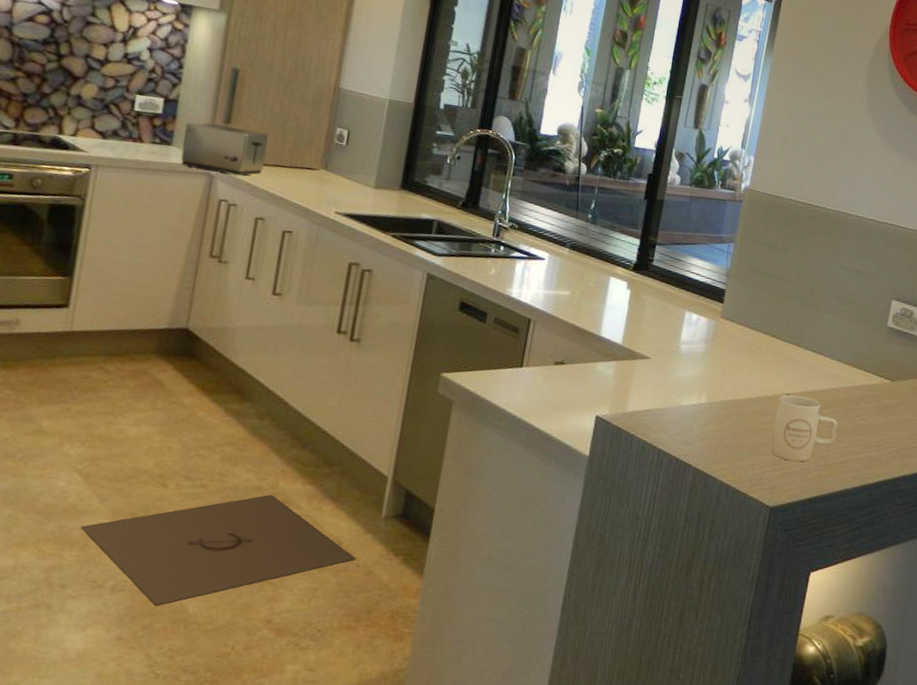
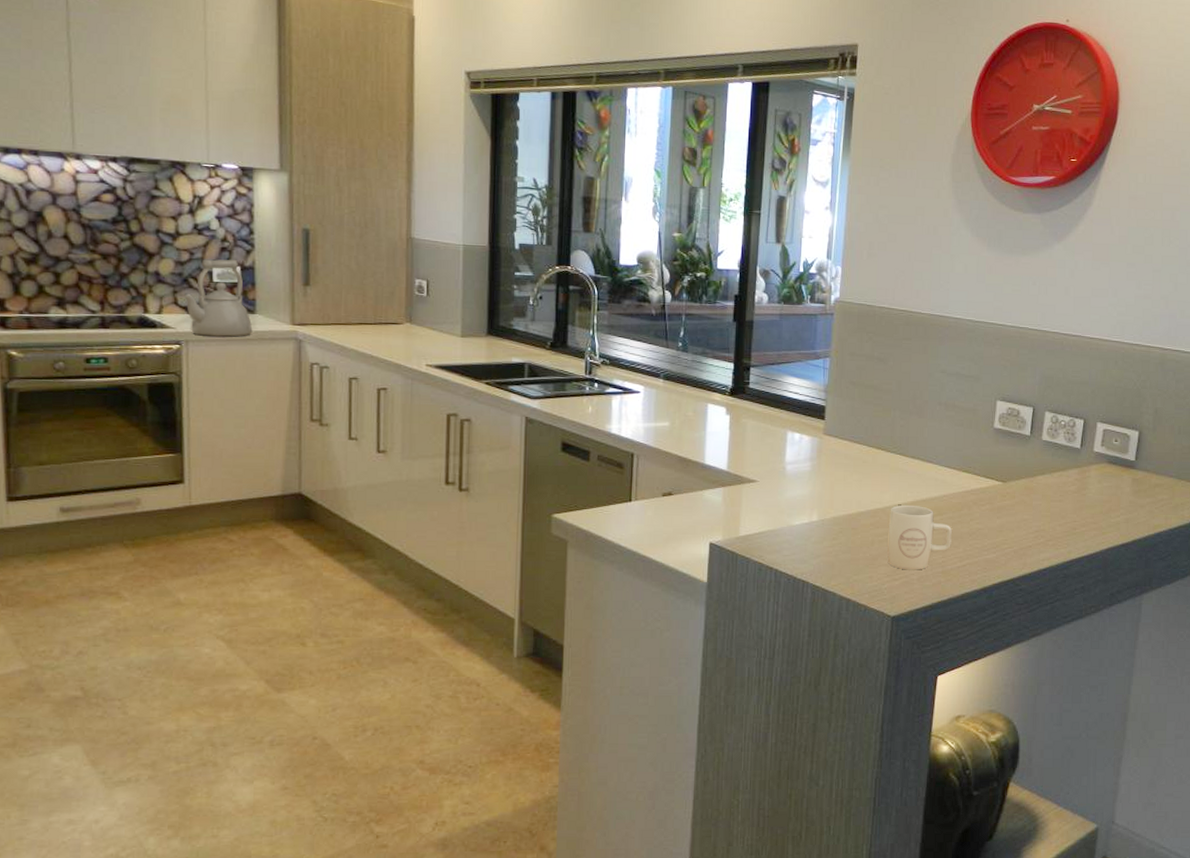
floor mat: present [81,494,357,606] -> none [232,644,495,756]
kettle: none [101,87,167,167] -> present [183,259,253,337]
toaster: present [180,122,269,176] -> none [266,287,350,338]

